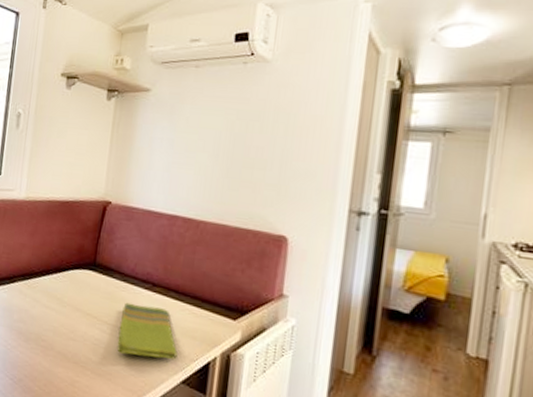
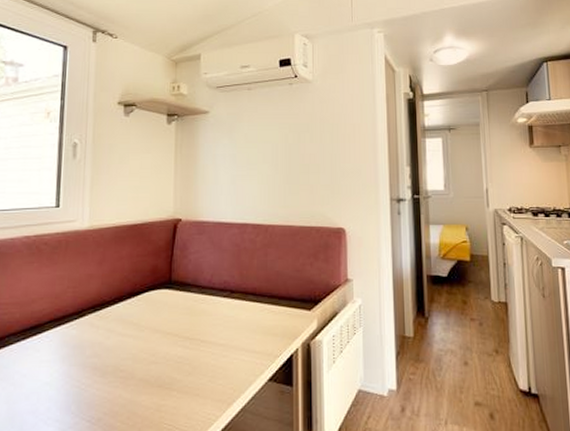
dish towel: present [117,302,178,360] -> none [201,313,262,366]

